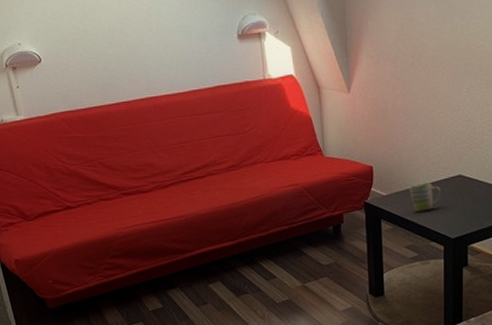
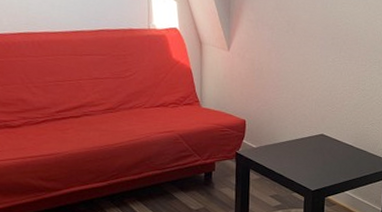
mug: present [409,183,441,211] -> none [277,139,305,164]

